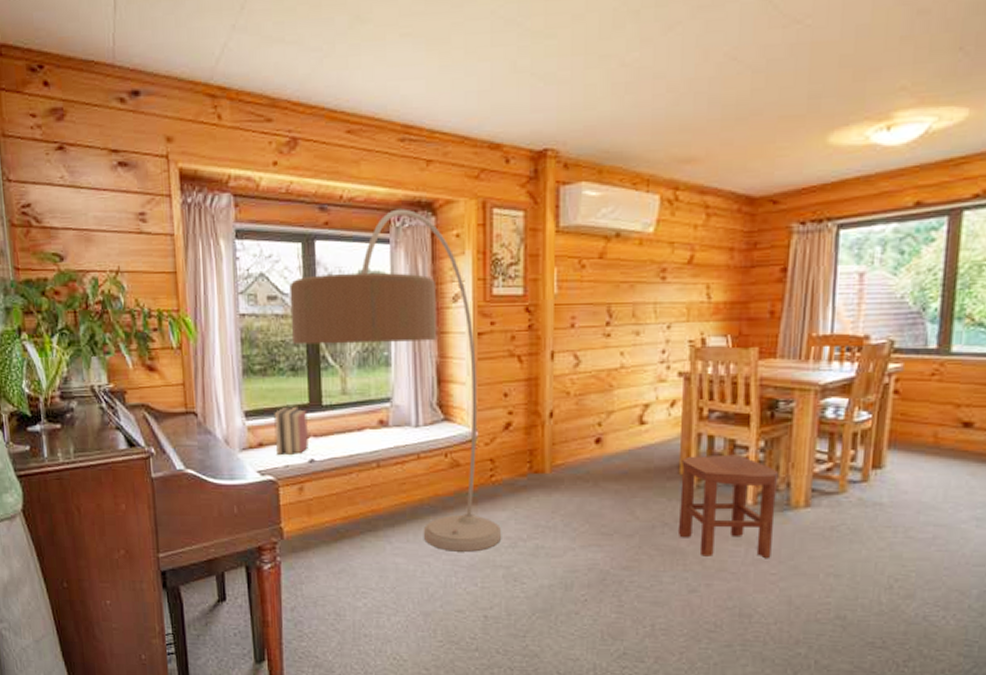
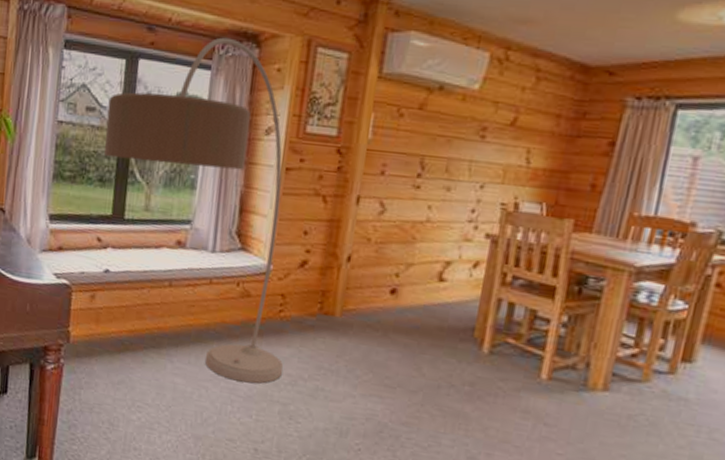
books: present [274,406,309,456] -> none [74,214,109,264]
stool: present [677,454,779,558] -> none [463,320,579,437]

